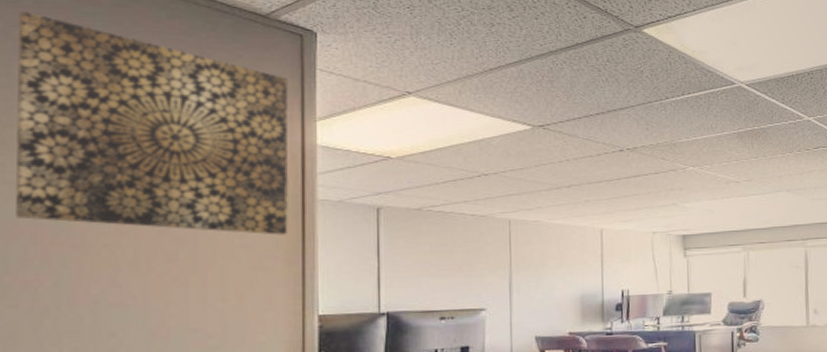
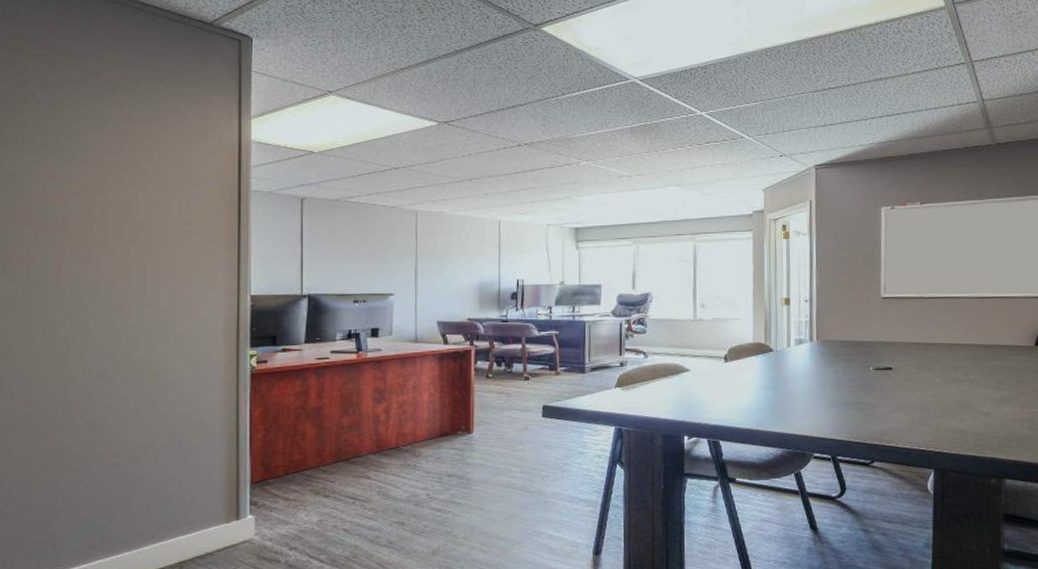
wall art: present [14,11,289,235] -> none [12,25,228,222]

